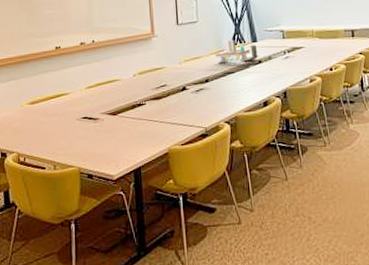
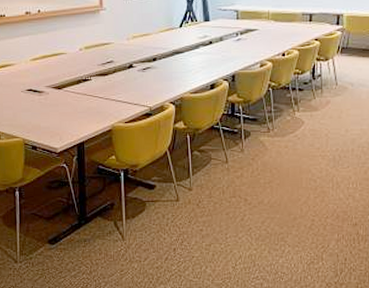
desk organizer: present [215,39,258,64] -> none [165,17,209,42]

